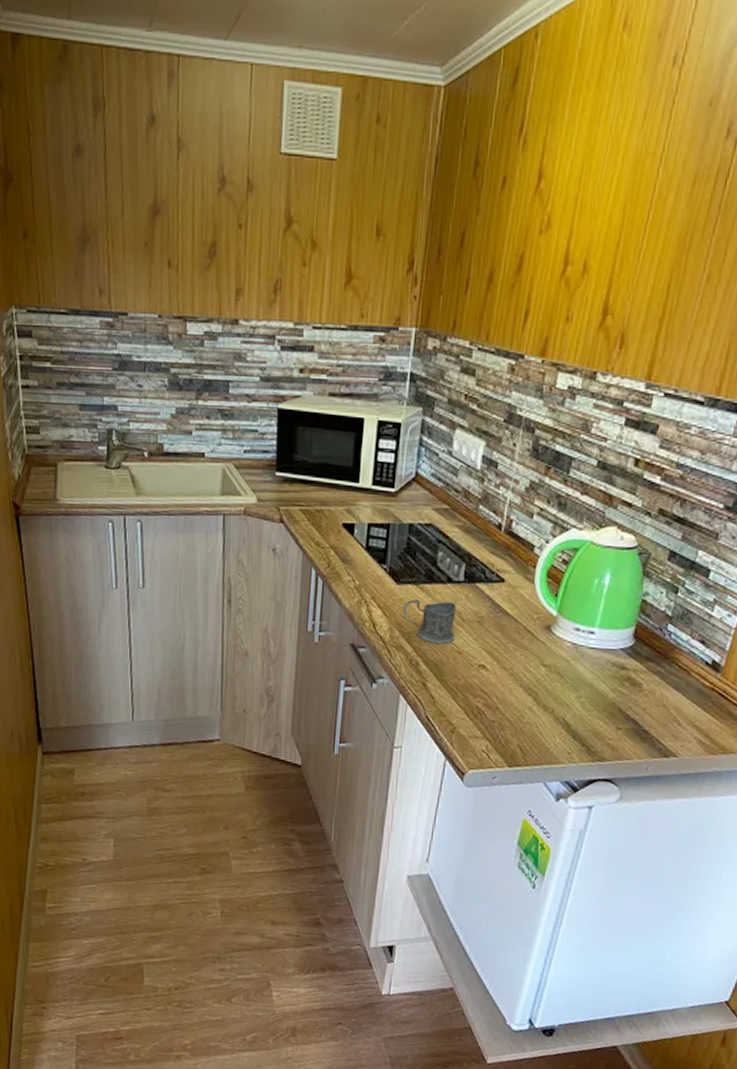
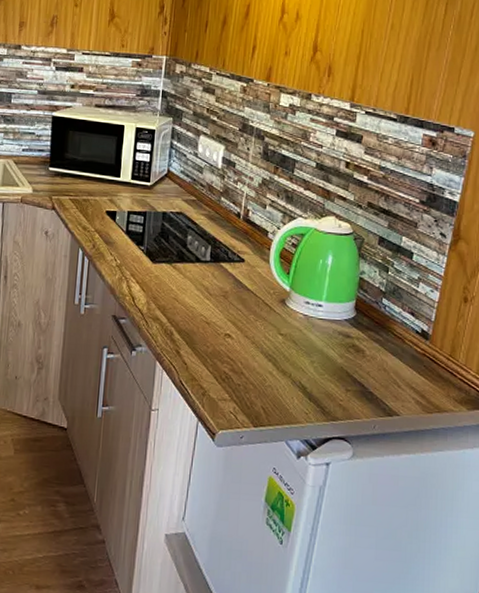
mug: present [403,600,457,644] -> none [158,277,205,315]

